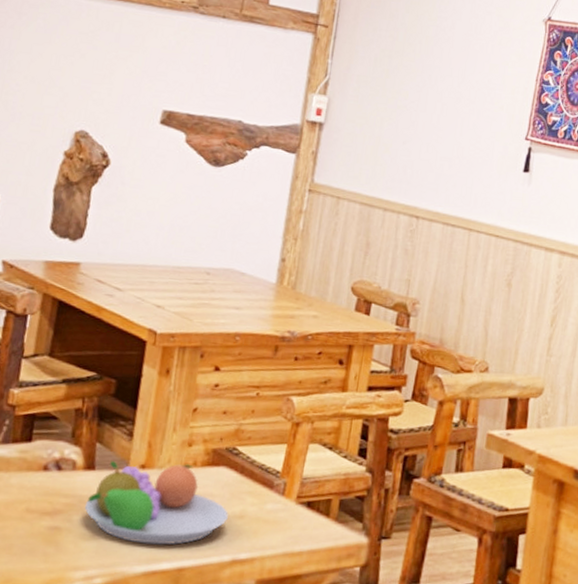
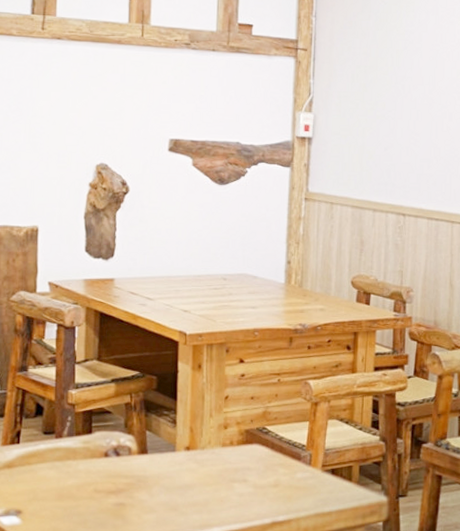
fruit bowl: present [84,461,228,545] -> none [142,444,265,513]

